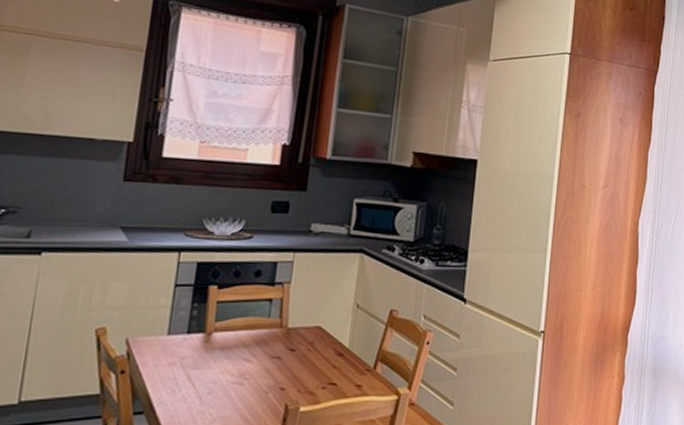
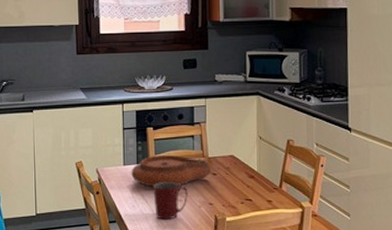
plate: none [177,323,290,365] -> present [131,155,212,187]
mug: none [203,357,254,410] -> present [153,181,188,220]

